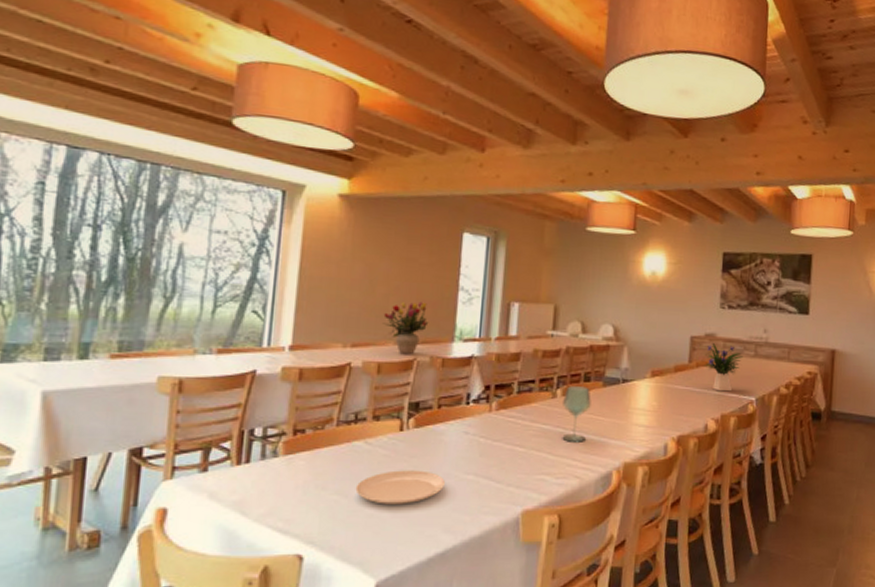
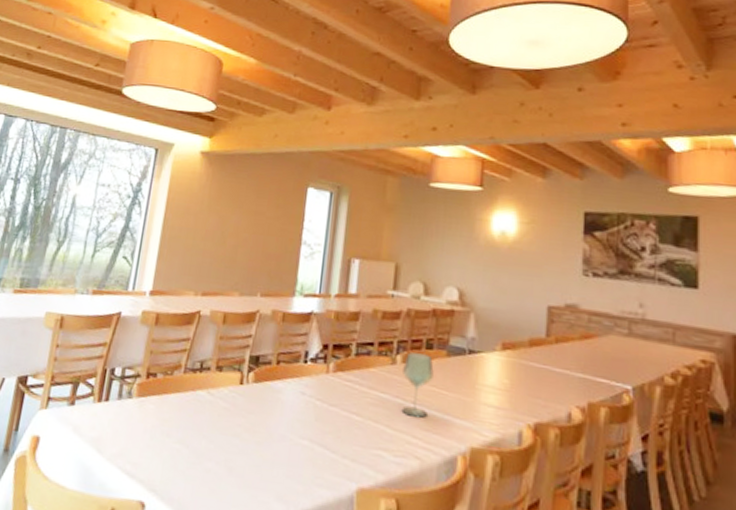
plate: present [355,470,445,504] -> none [196,425,280,464]
flower arrangement: present [383,301,429,355] -> none [231,254,272,307]
flower arrangement: present [701,343,743,392] -> none [561,316,614,376]

